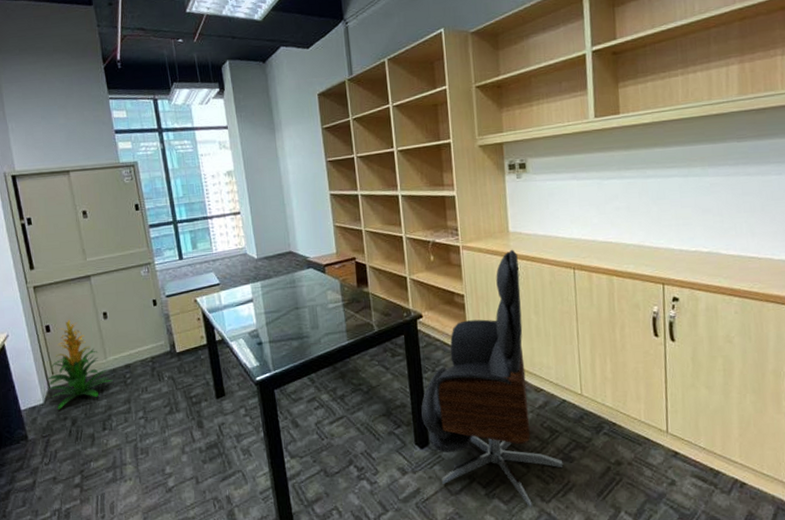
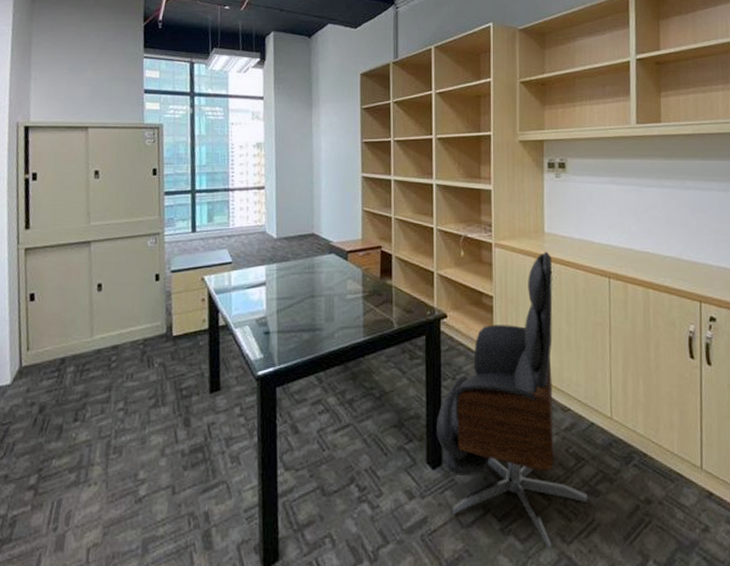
indoor plant: present [46,319,113,410] -> none [19,289,95,393]

